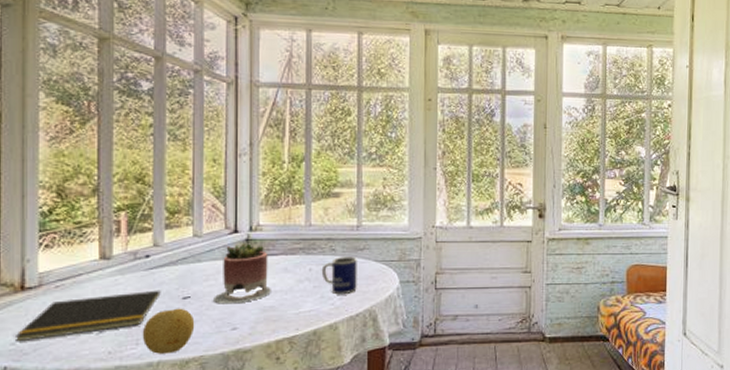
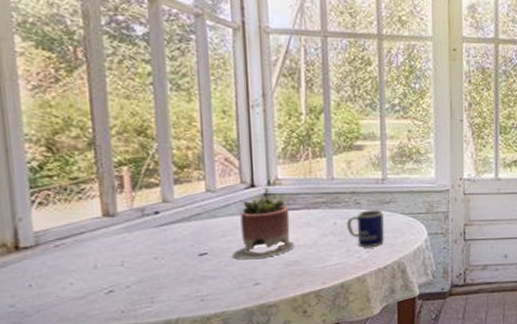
notepad: present [14,290,161,342] -> none [13,247,175,304]
fruit: present [142,308,195,354] -> none [156,264,215,311]

